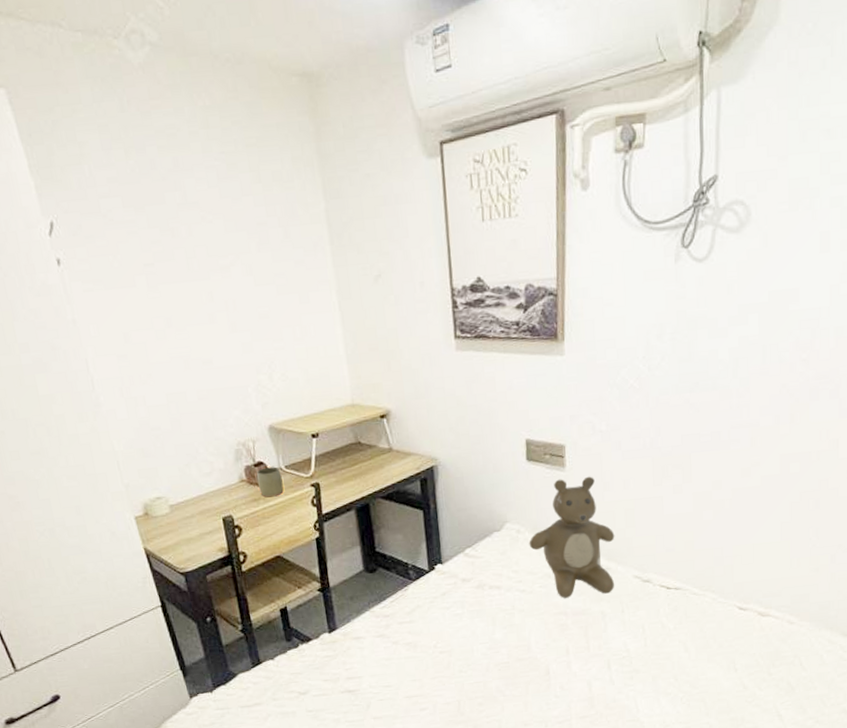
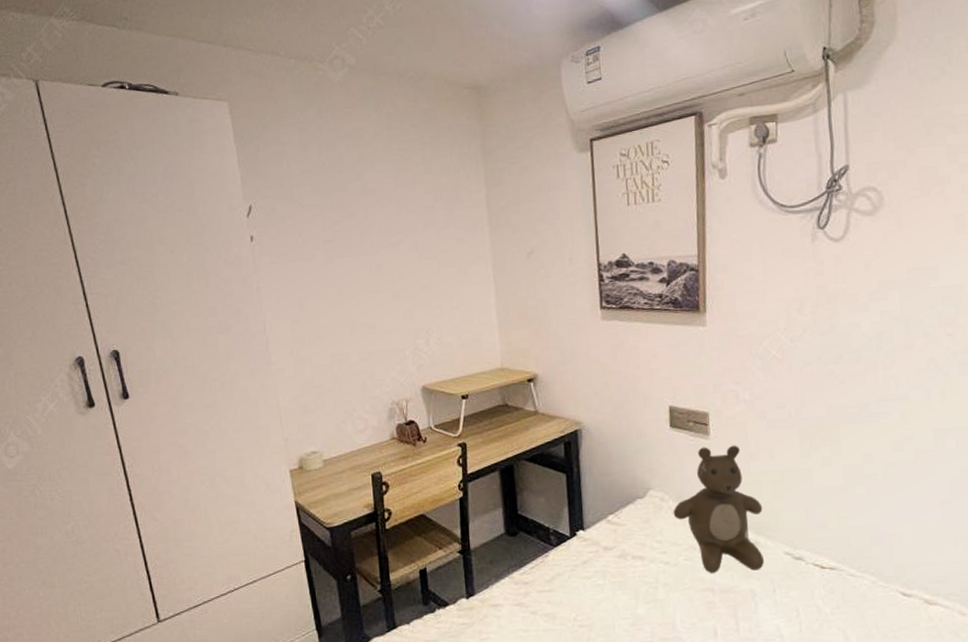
mug: present [256,466,284,498] -> none [407,425,432,456]

